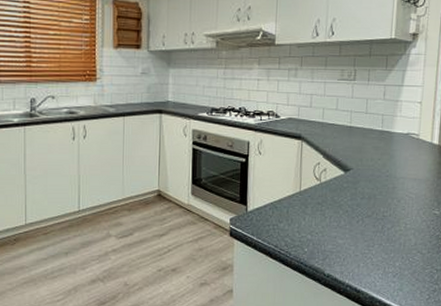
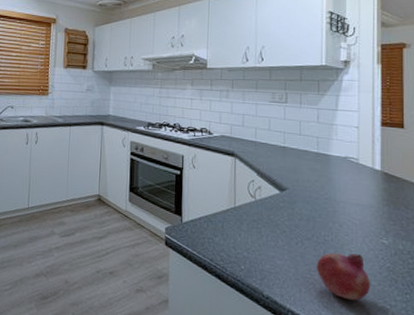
fruit: none [374,226,422,270] -> present [316,253,371,301]

